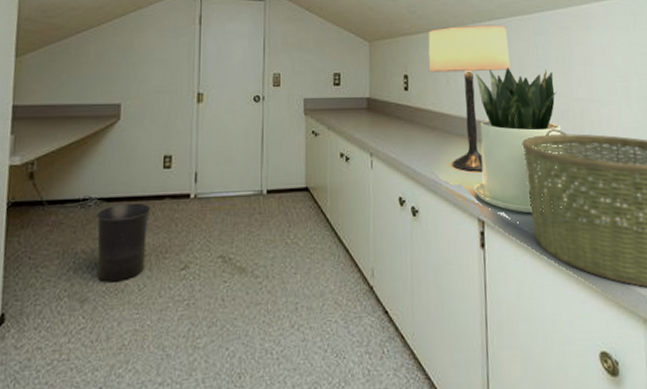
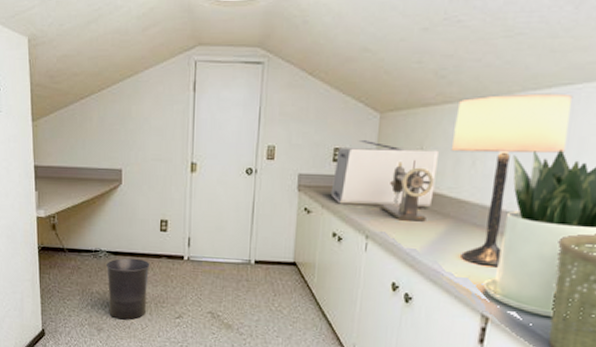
printer: none [334,66,422,125] -> present [330,140,438,208]
sewing machine: none [379,80,420,136] -> present [380,159,434,222]

